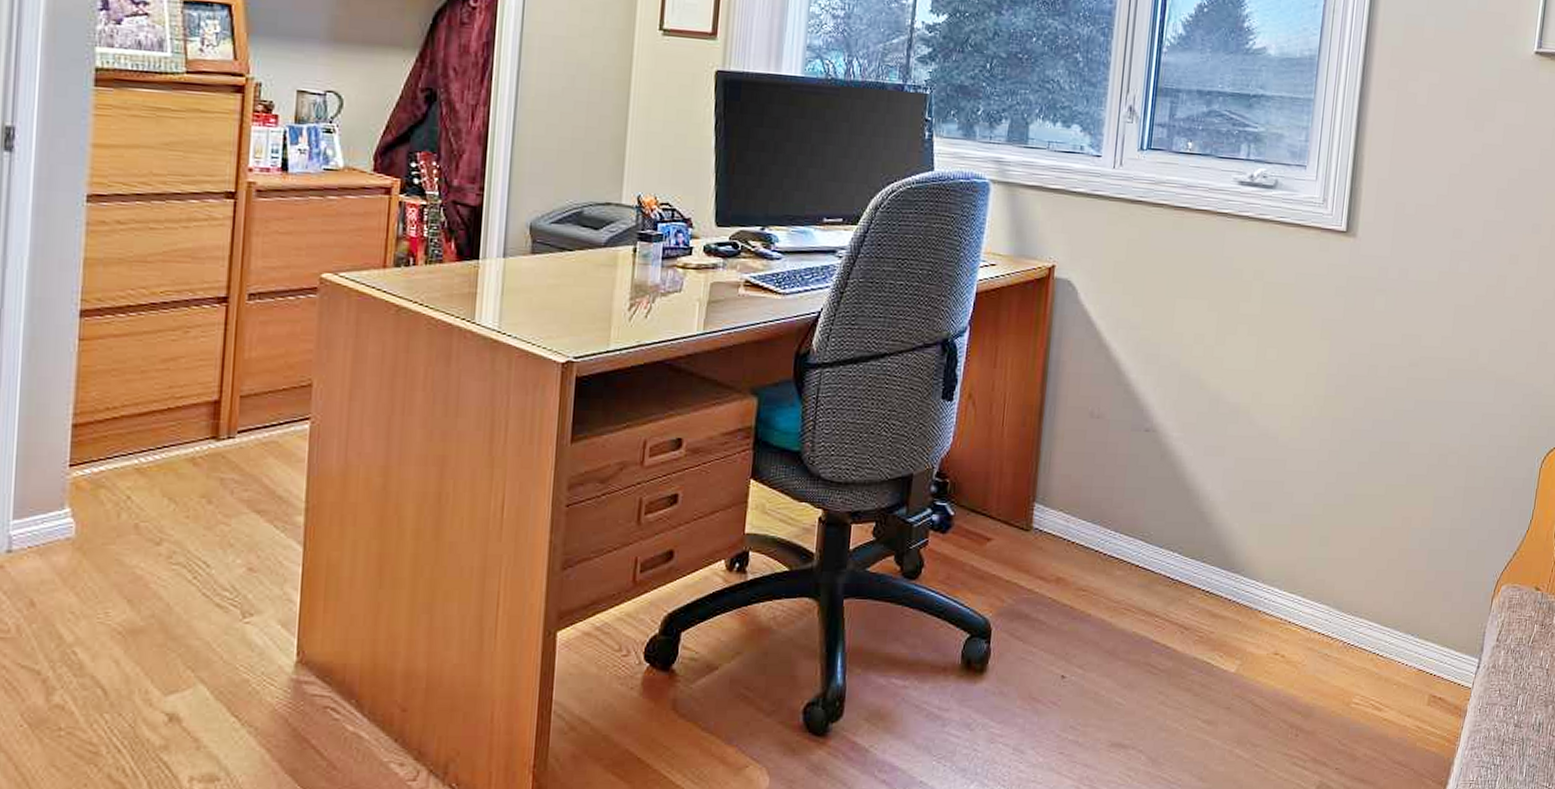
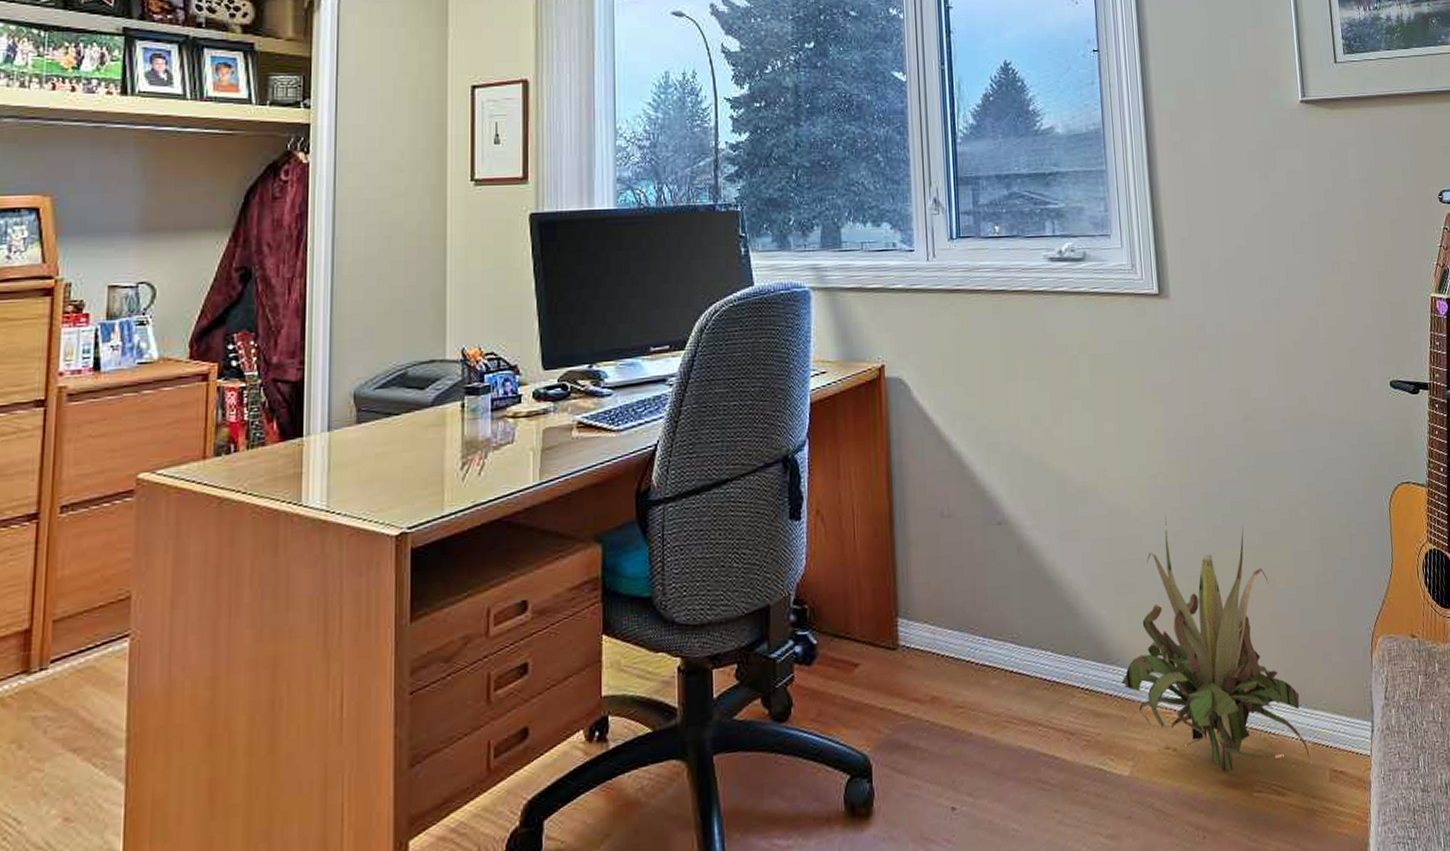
decorative plant: none [1242,445,1414,684] -> present [1122,515,1310,771]

